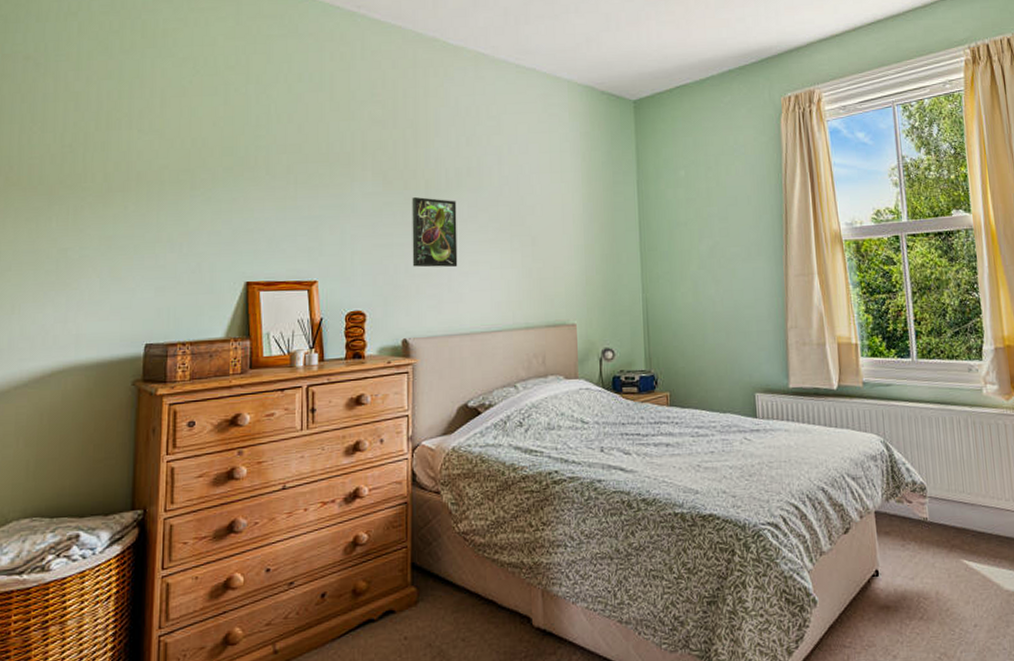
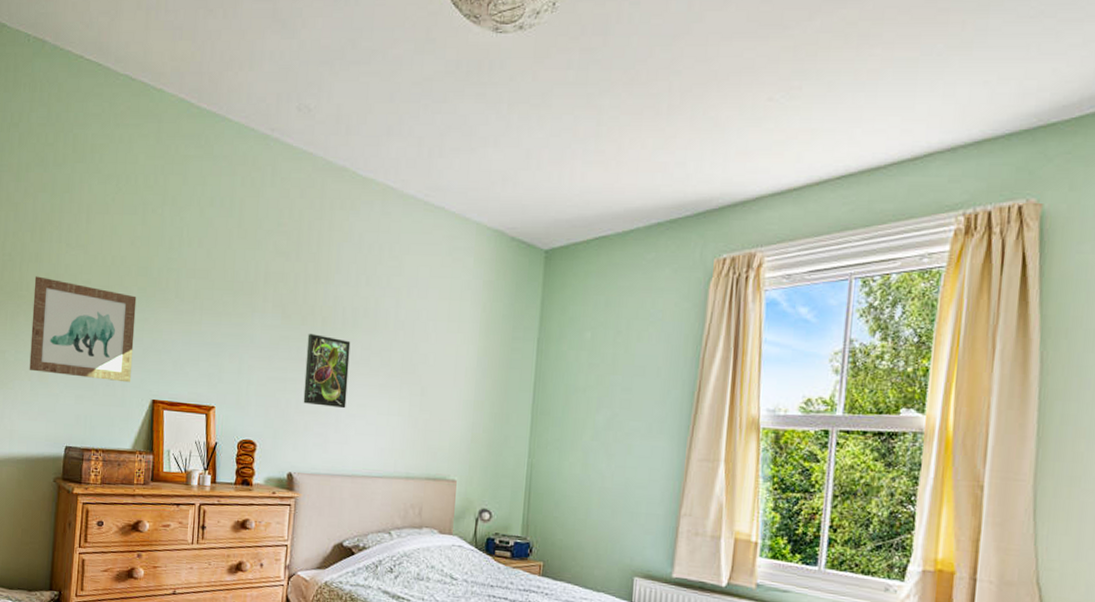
wall art: none [97,166,222,267] -> present [29,276,137,383]

